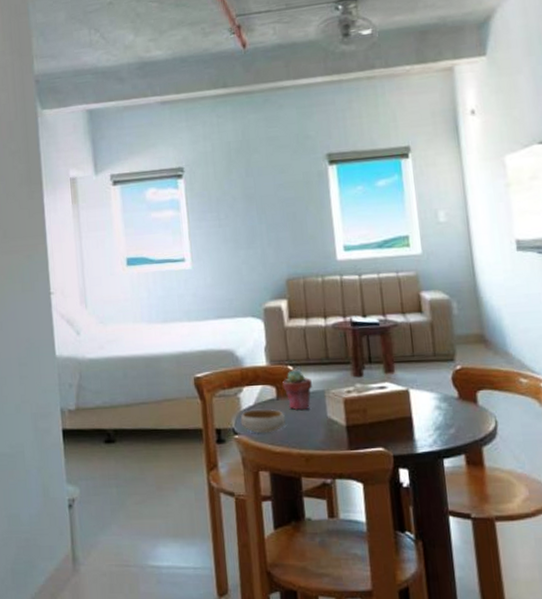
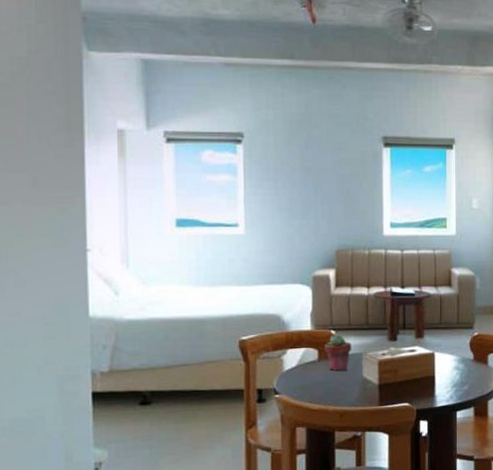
bowl: present [240,408,286,434] -> none [282,369,325,393]

